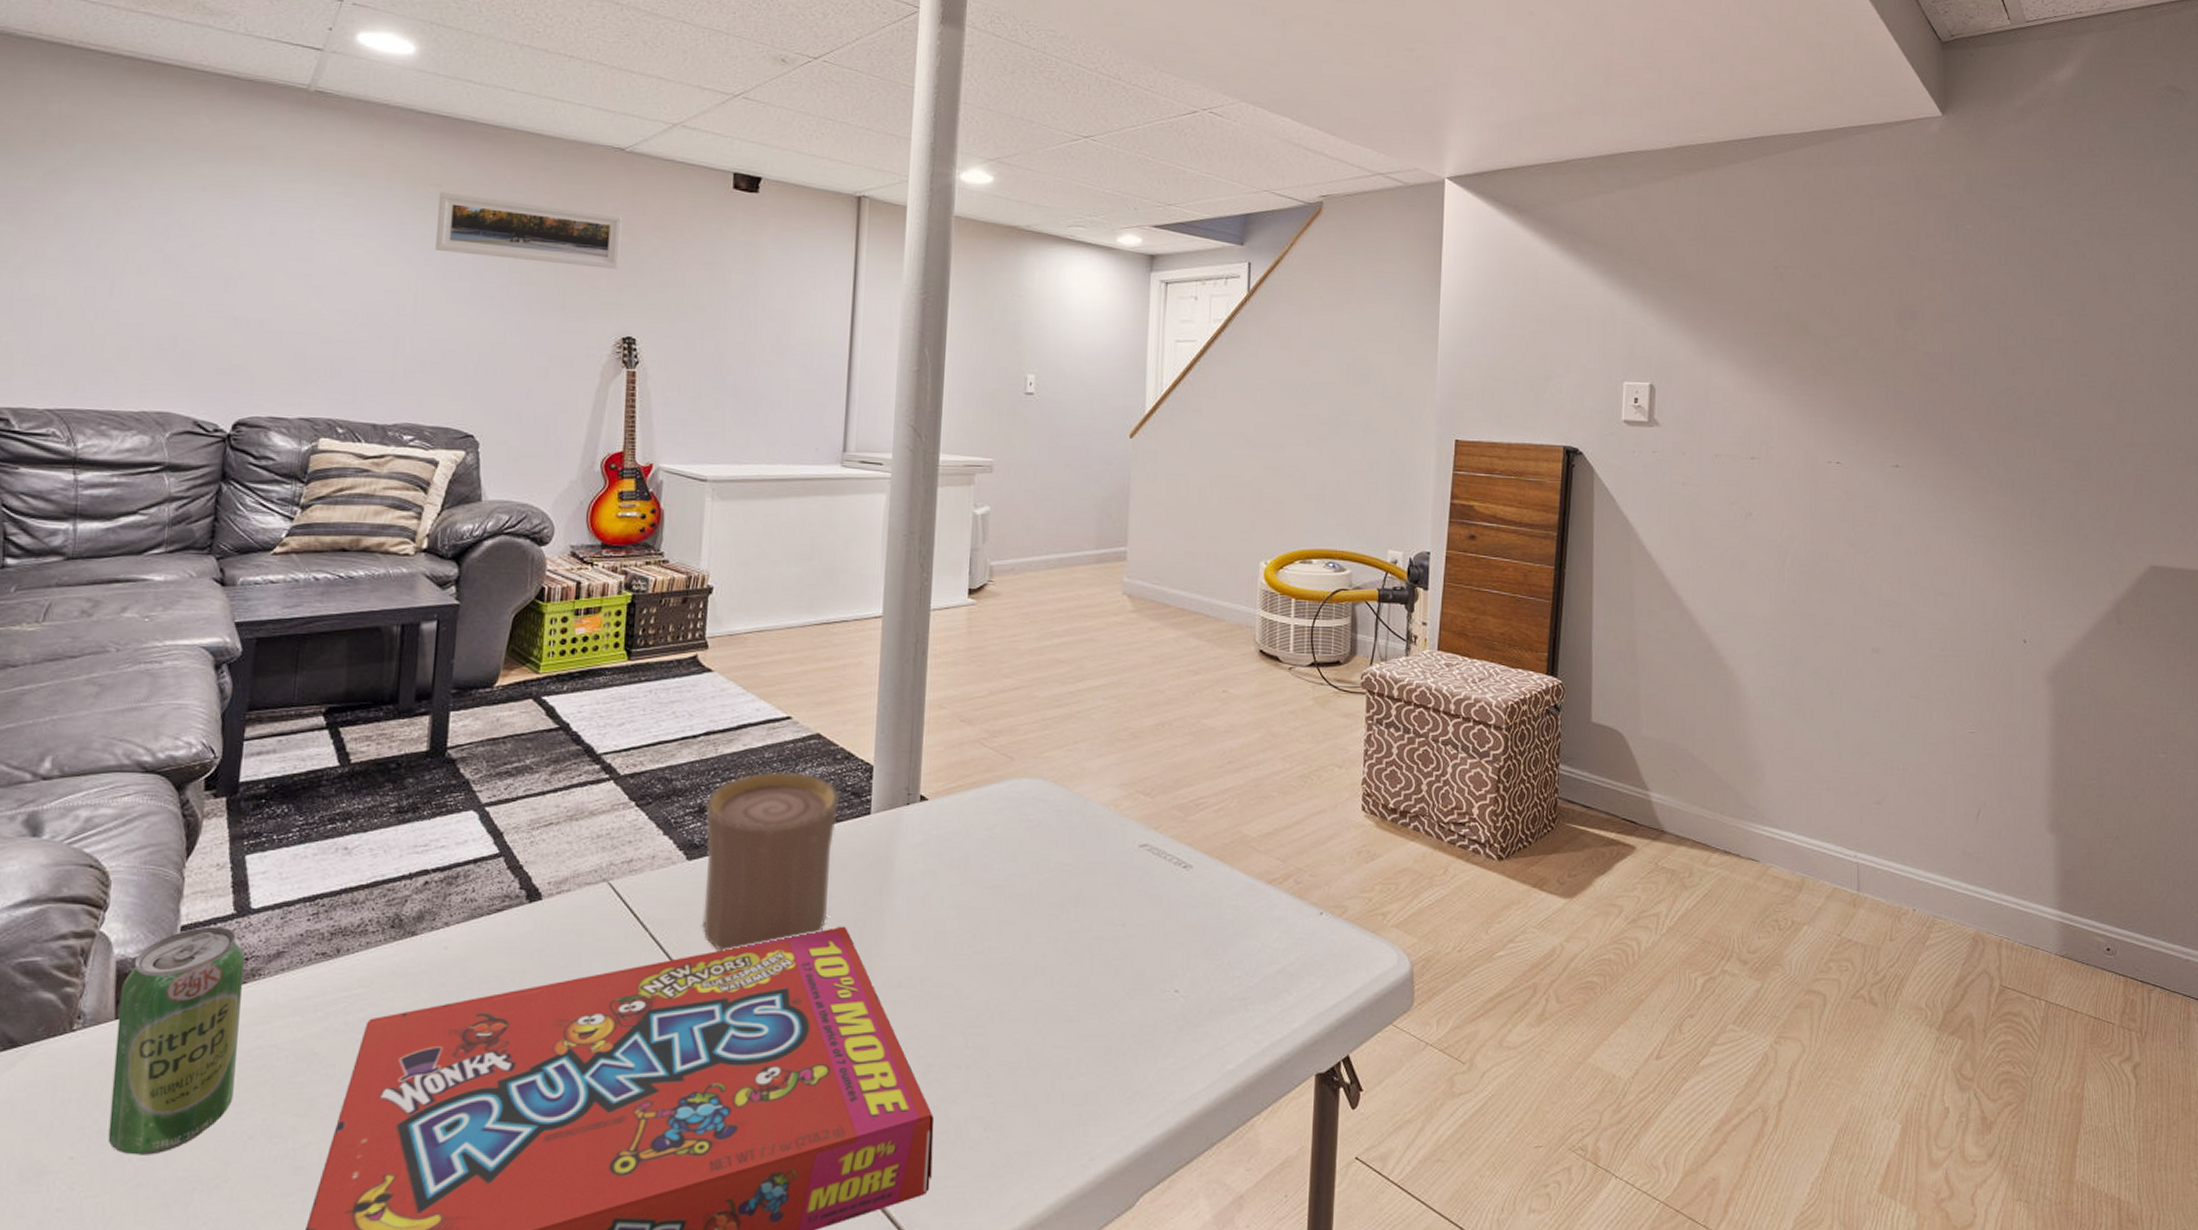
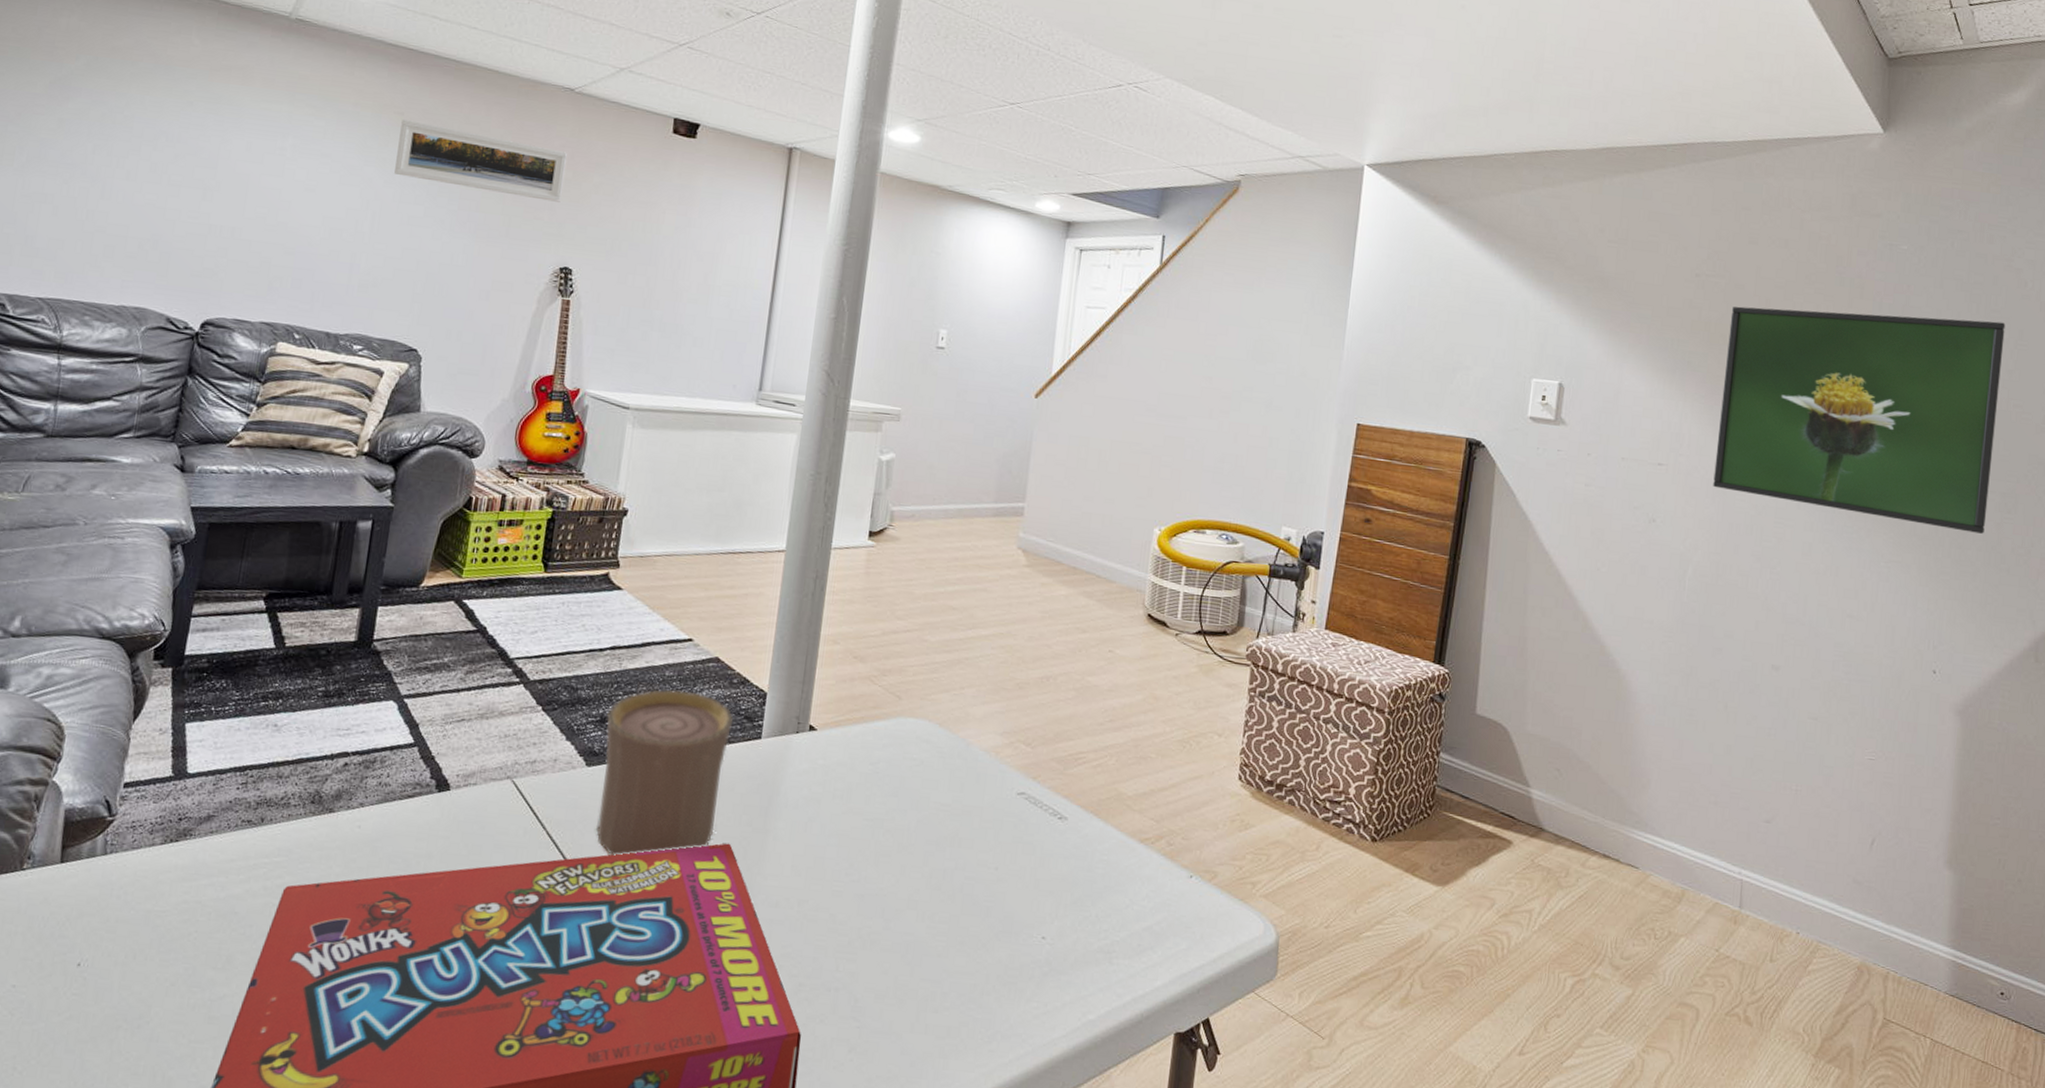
beverage can: present [108,926,245,1155] -> none [46,785,179,991]
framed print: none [1804,294,2068,502] -> present [1713,306,2006,534]

